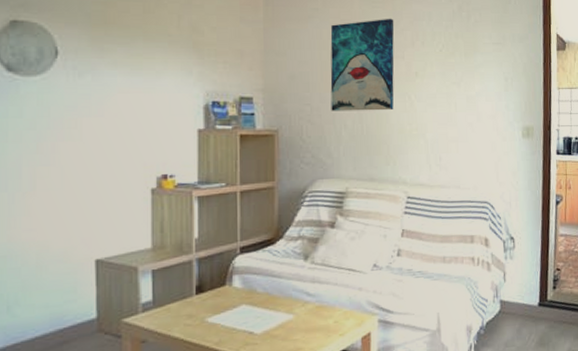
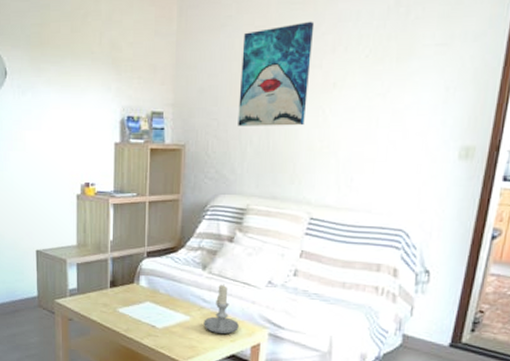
candle: none [309,273,347,329] -> present [203,284,239,334]

